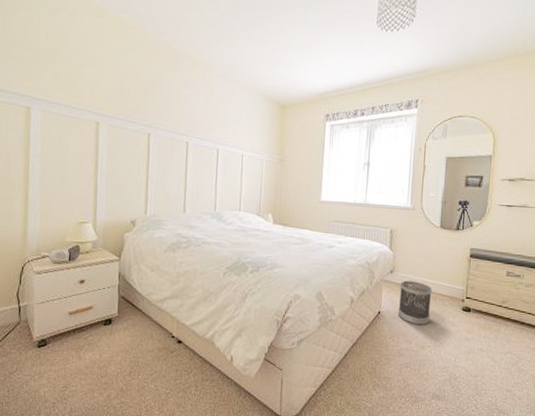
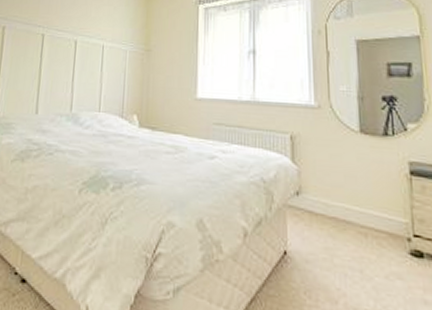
wastebasket: present [398,280,432,326] -> none [311,206,362,277]

